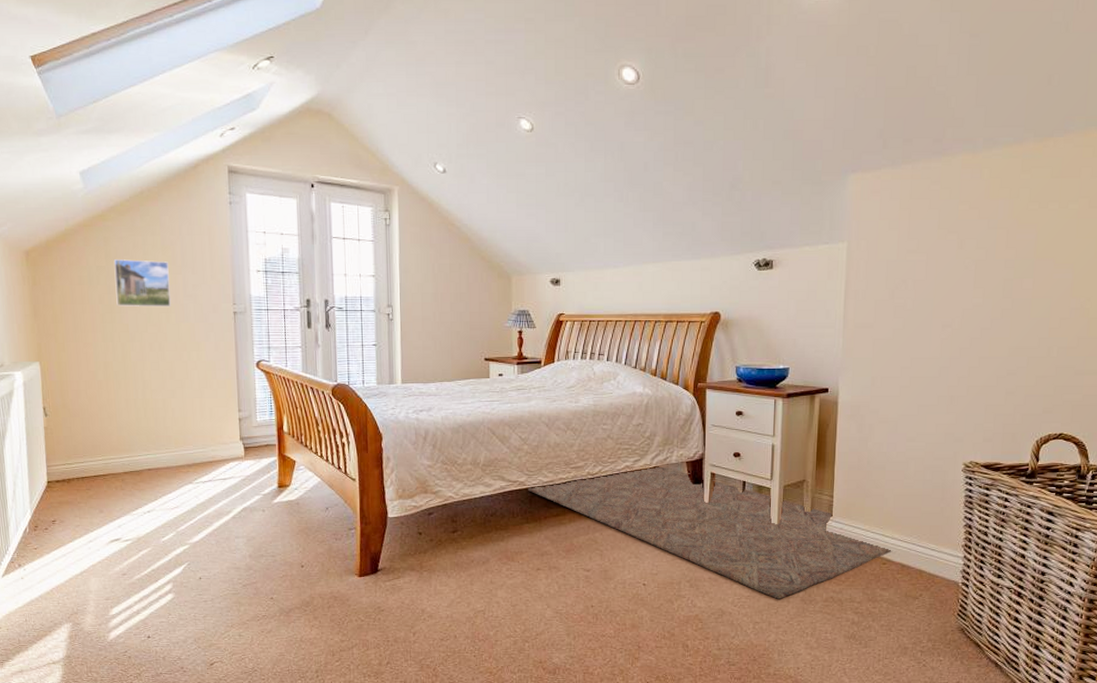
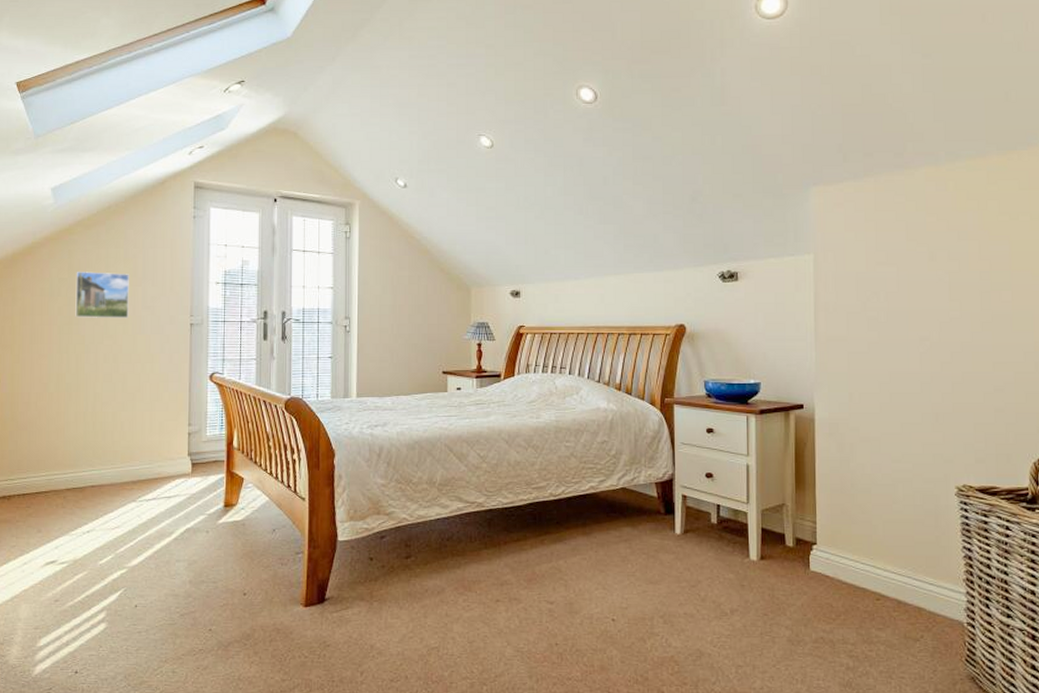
rug: present [528,465,892,599] -> none [487,486,885,639]

